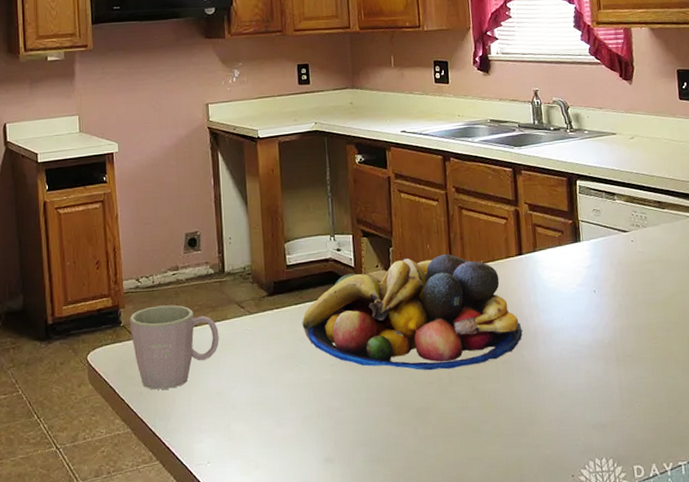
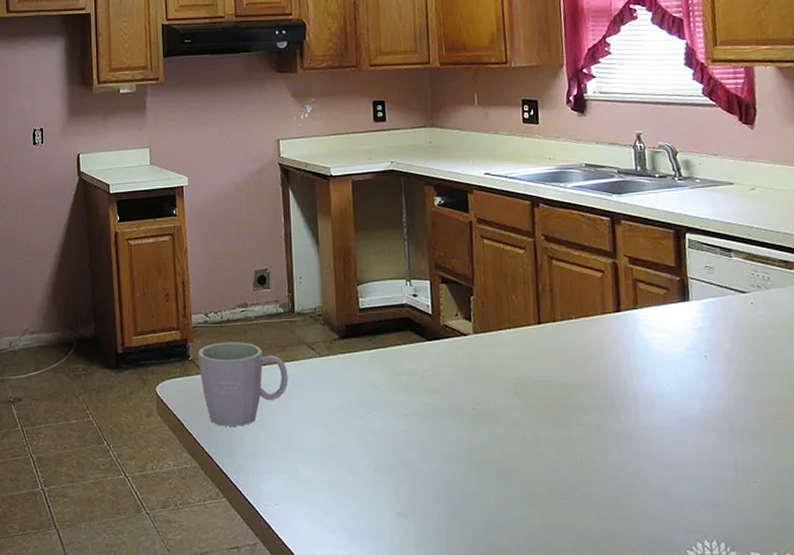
fruit bowl: present [302,253,523,371] -> none [375,306,620,429]

